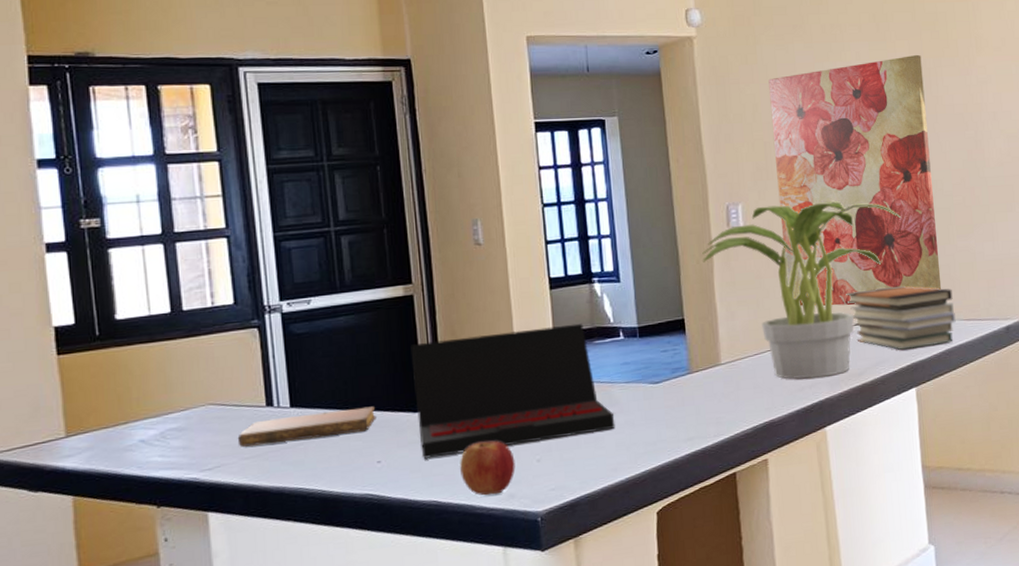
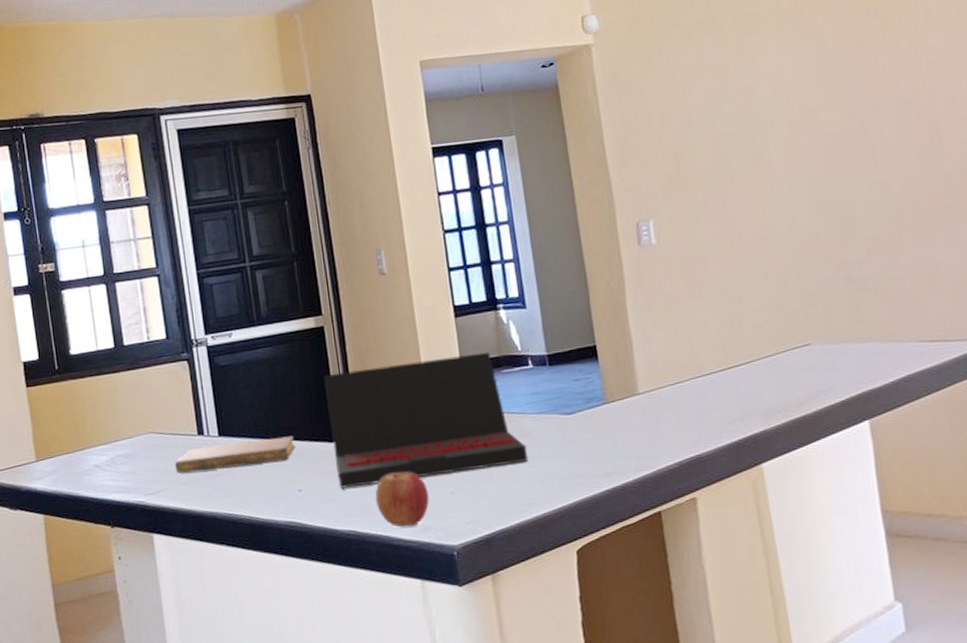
potted plant: present [702,201,901,380] -> none [612,211,841,410]
wall art: present [768,54,942,306] -> none [676,38,896,330]
book stack: present [846,286,956,350] -> none [778,304,916,377]

